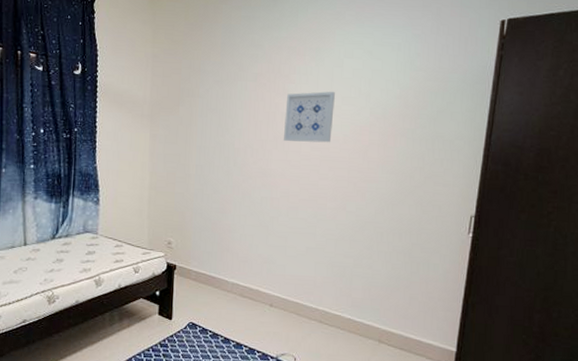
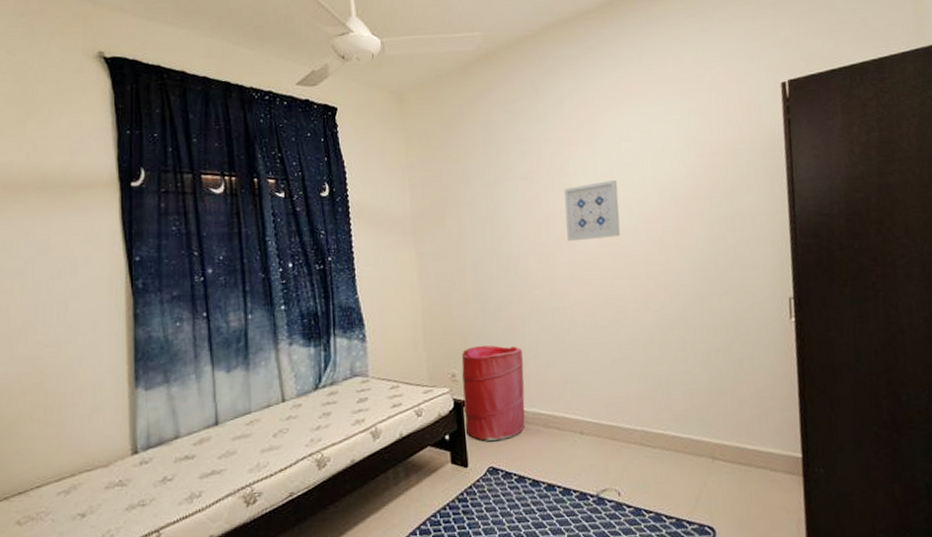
laundry hamper: none [173,220,230,302] -> present [461,345,525,441]

